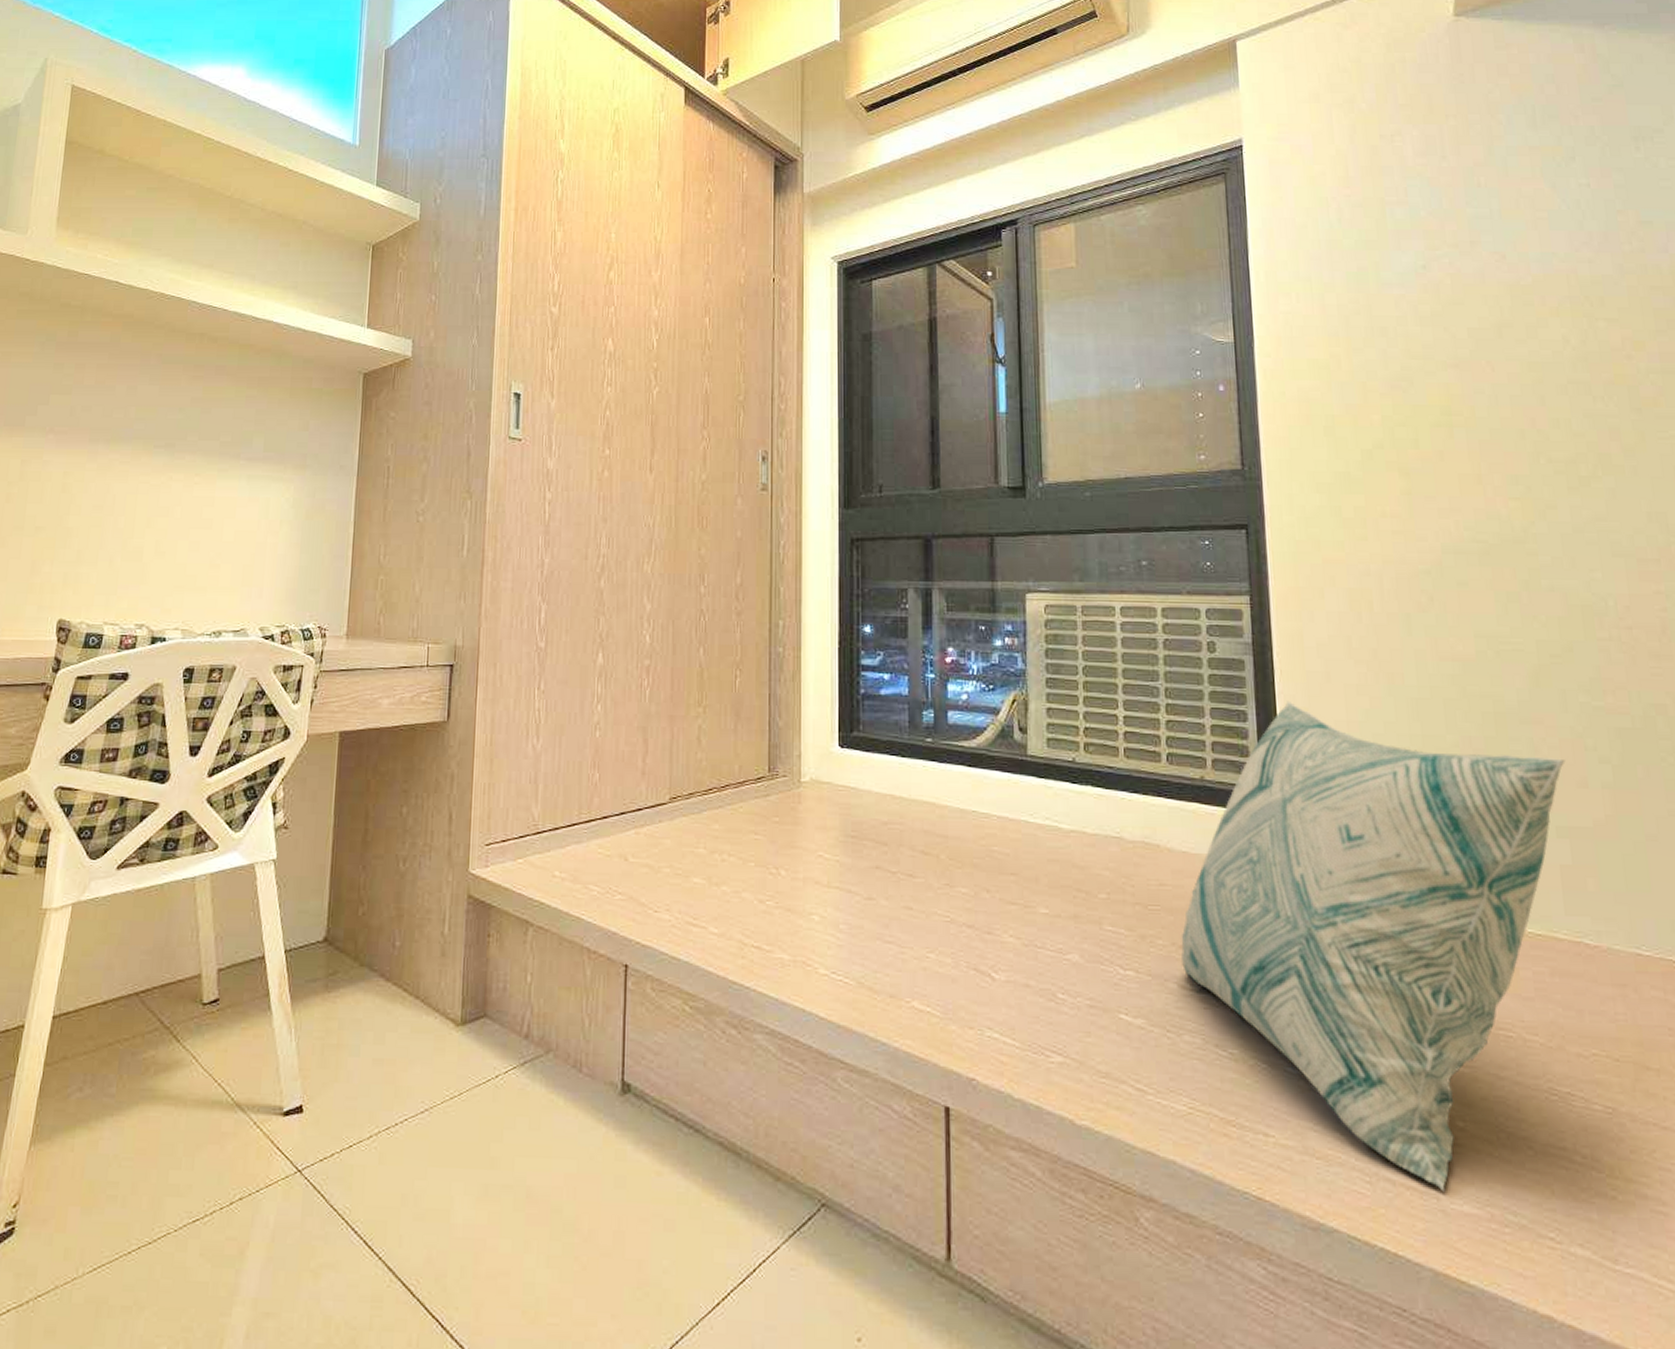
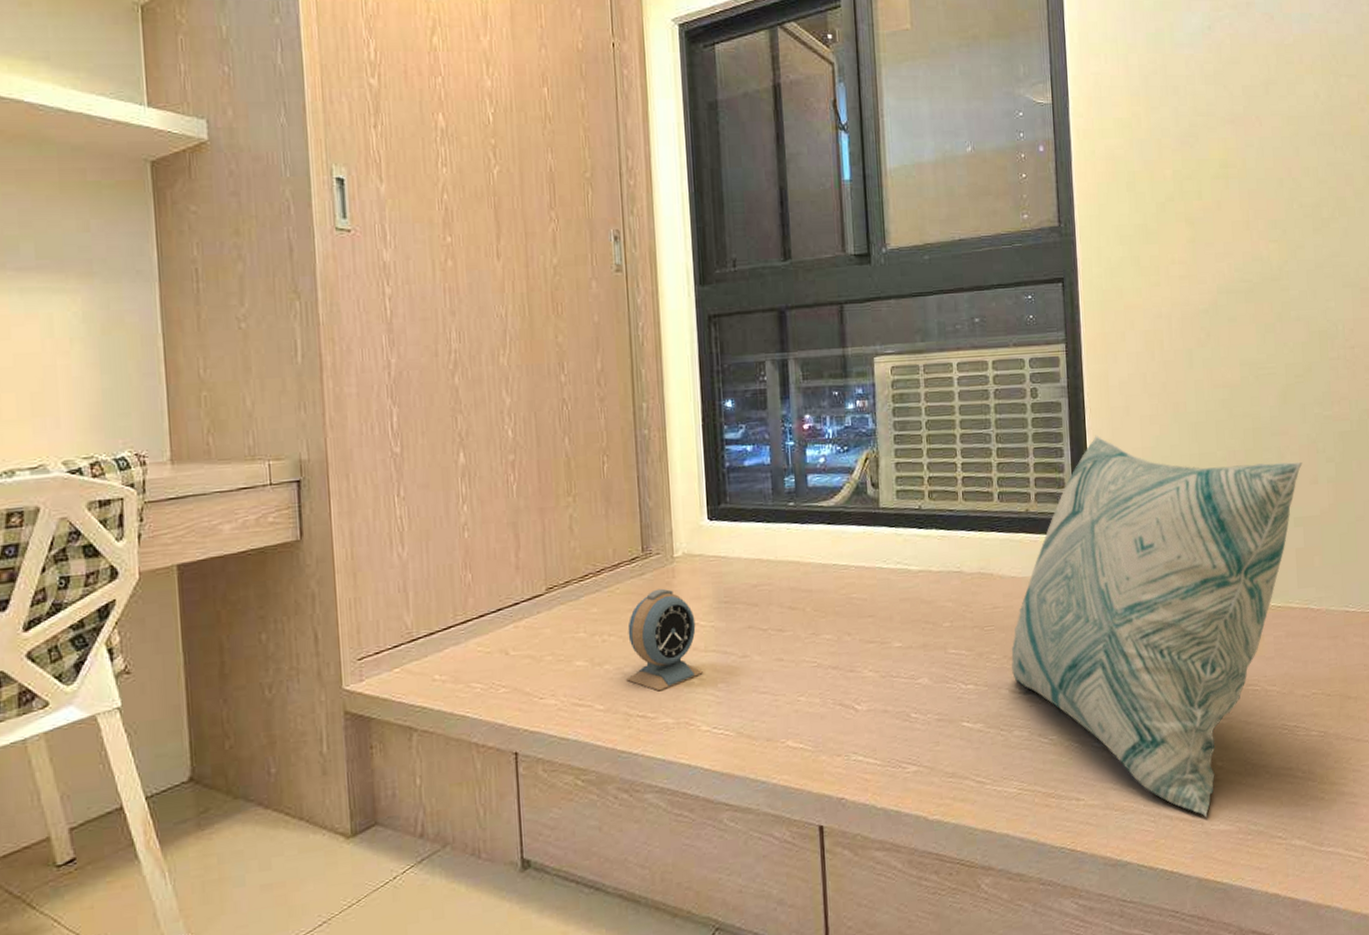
alarm clock: none [743,813,824,923] -> present [626,588,703,692]

